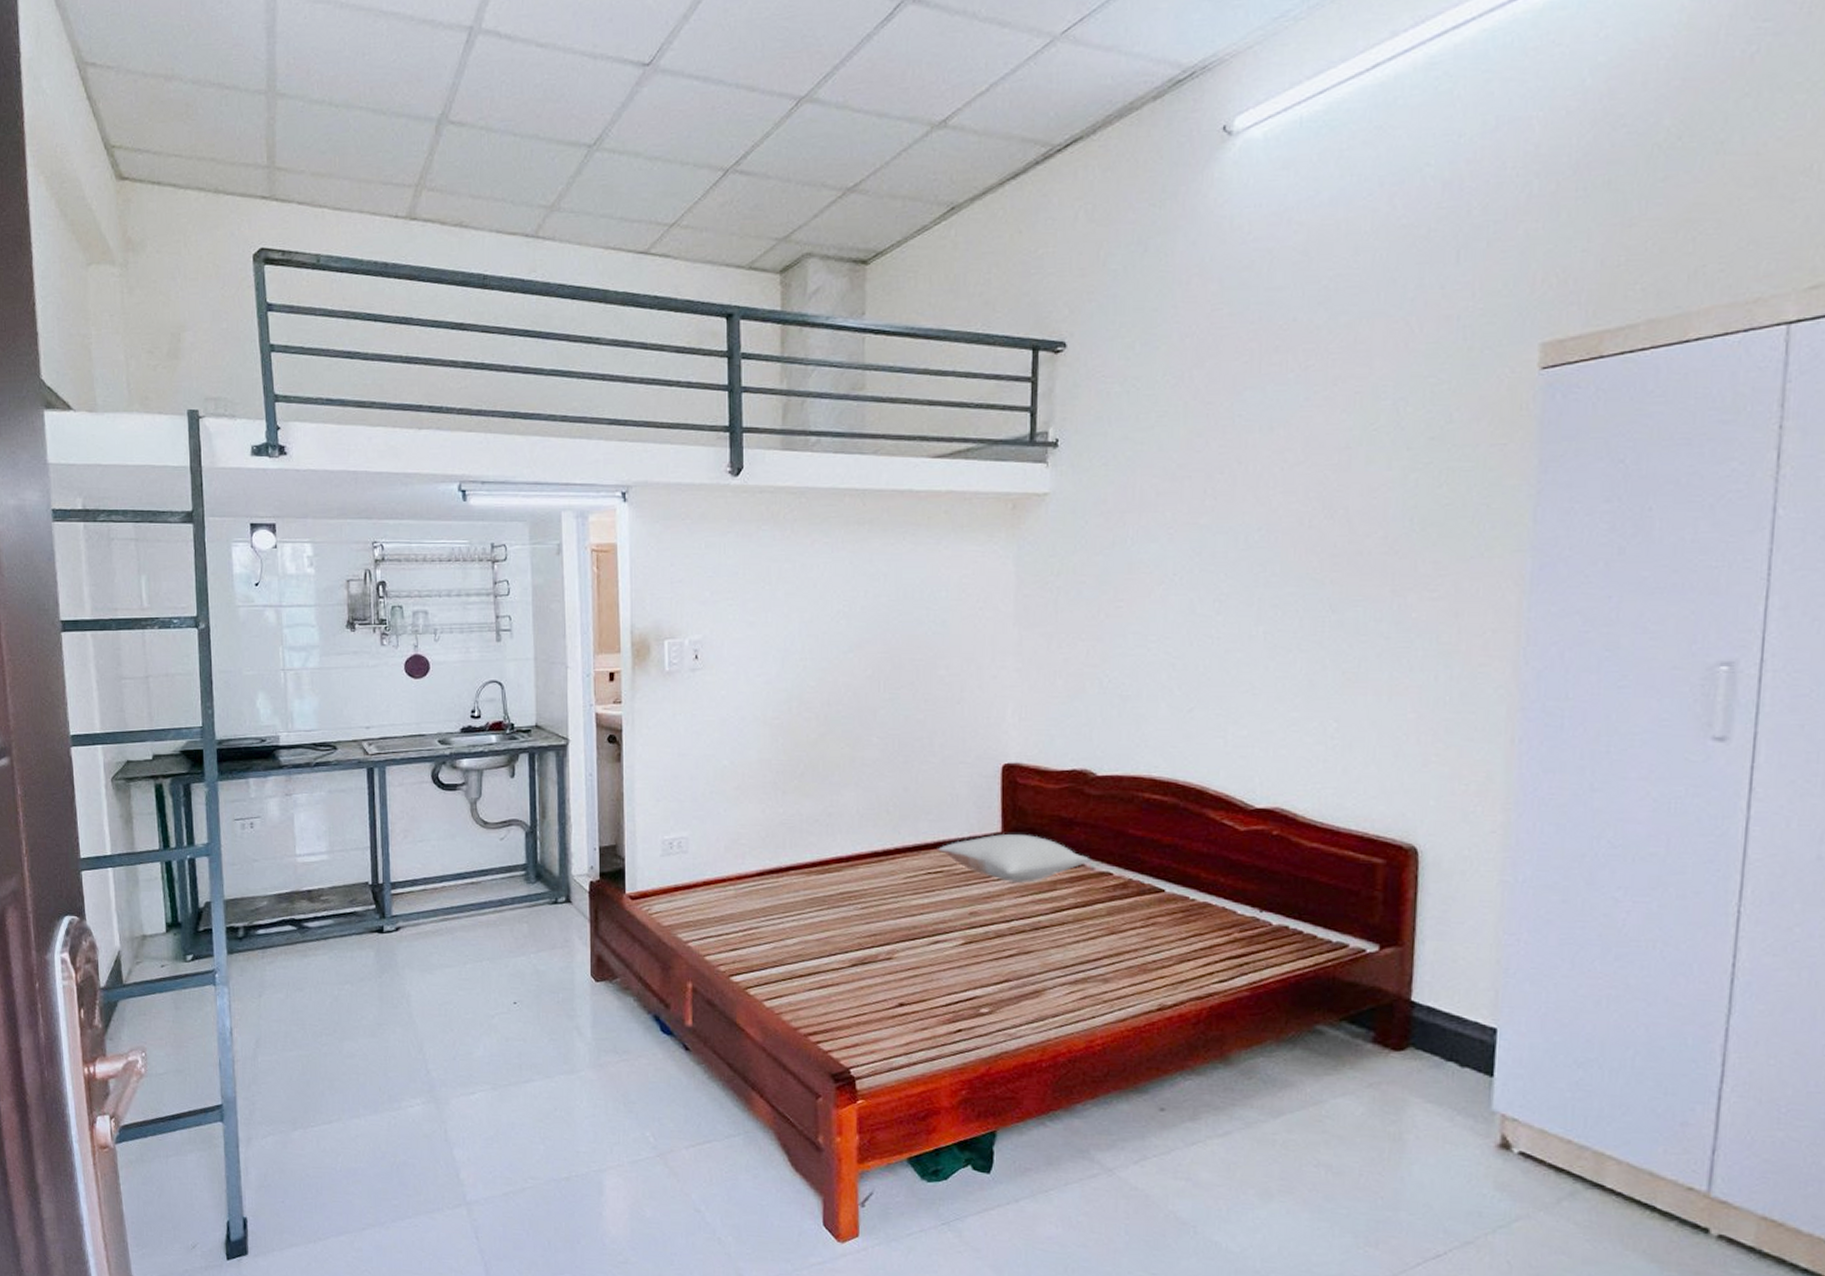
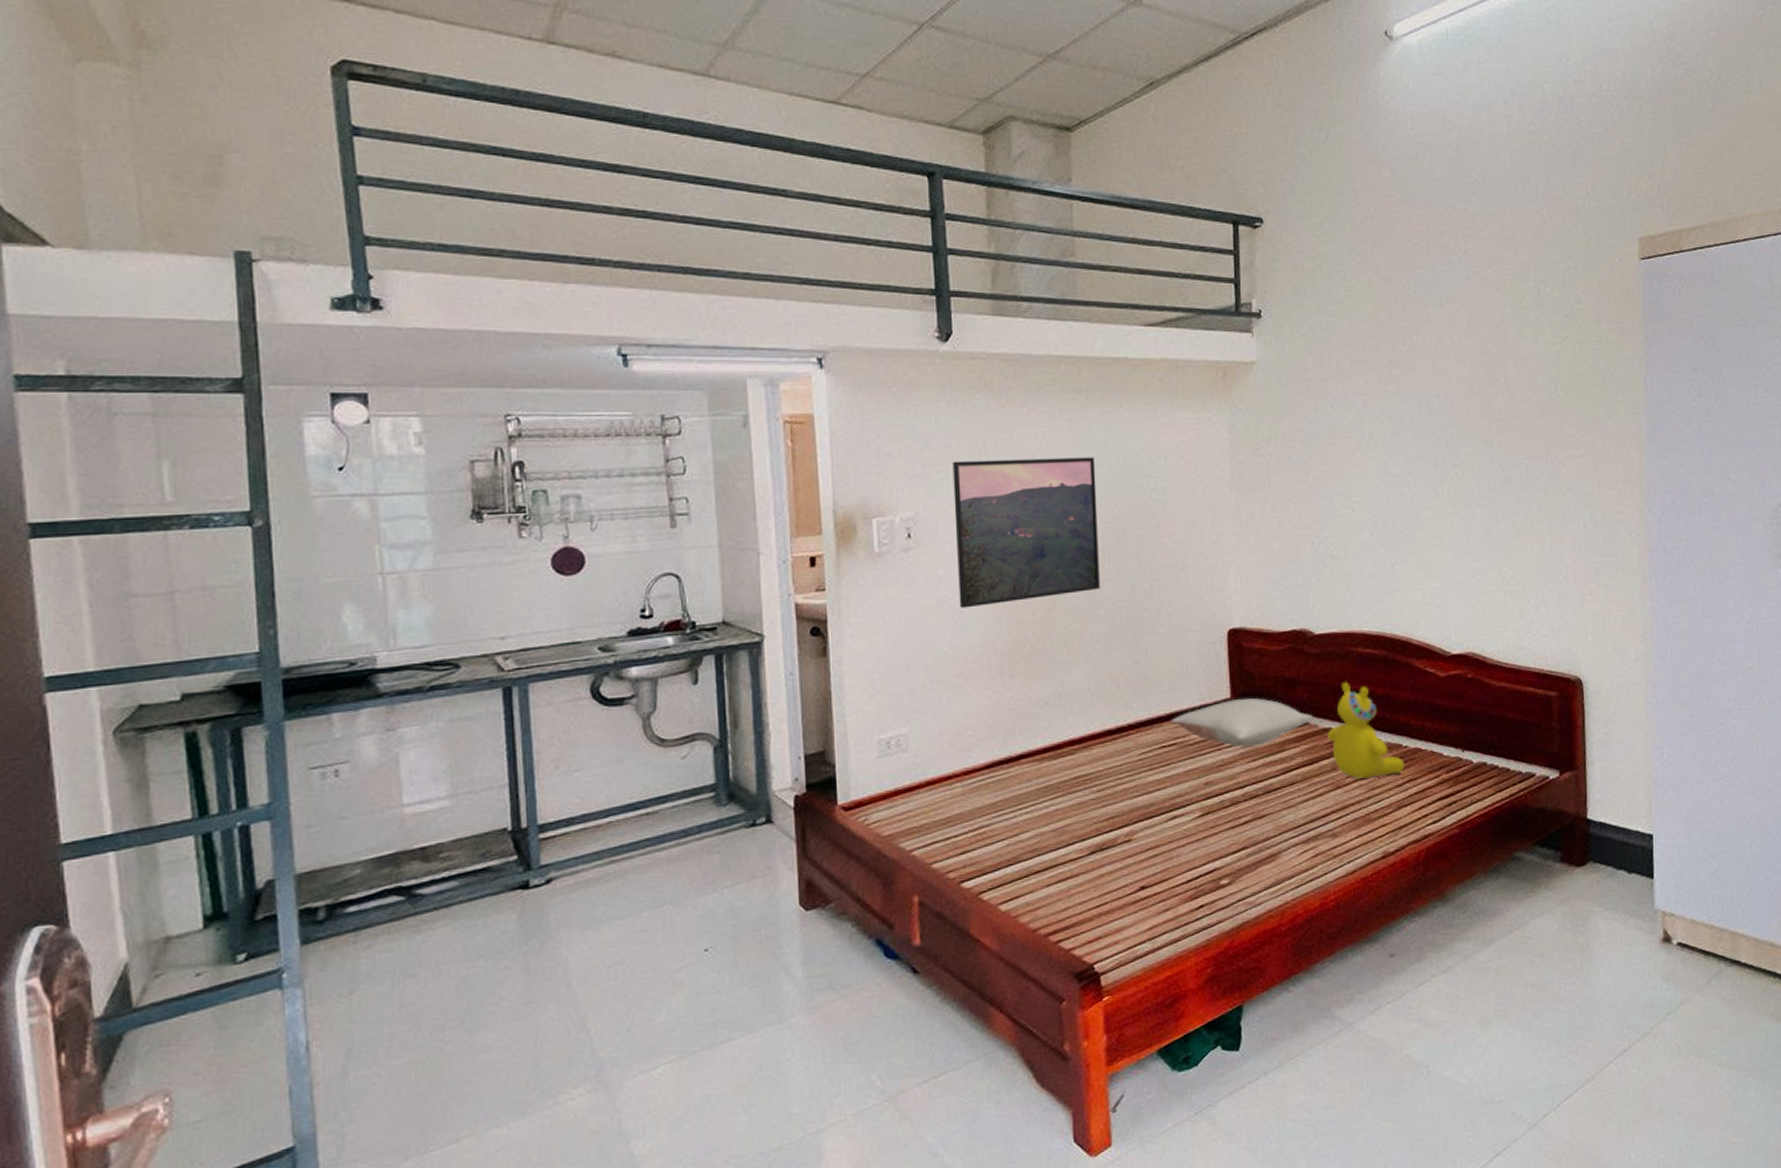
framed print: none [738,588,875,727] -> present [952,457,1100,608]
teddy bear: none [1104,827,1191,927] -> present [1327,682,1405,779]

